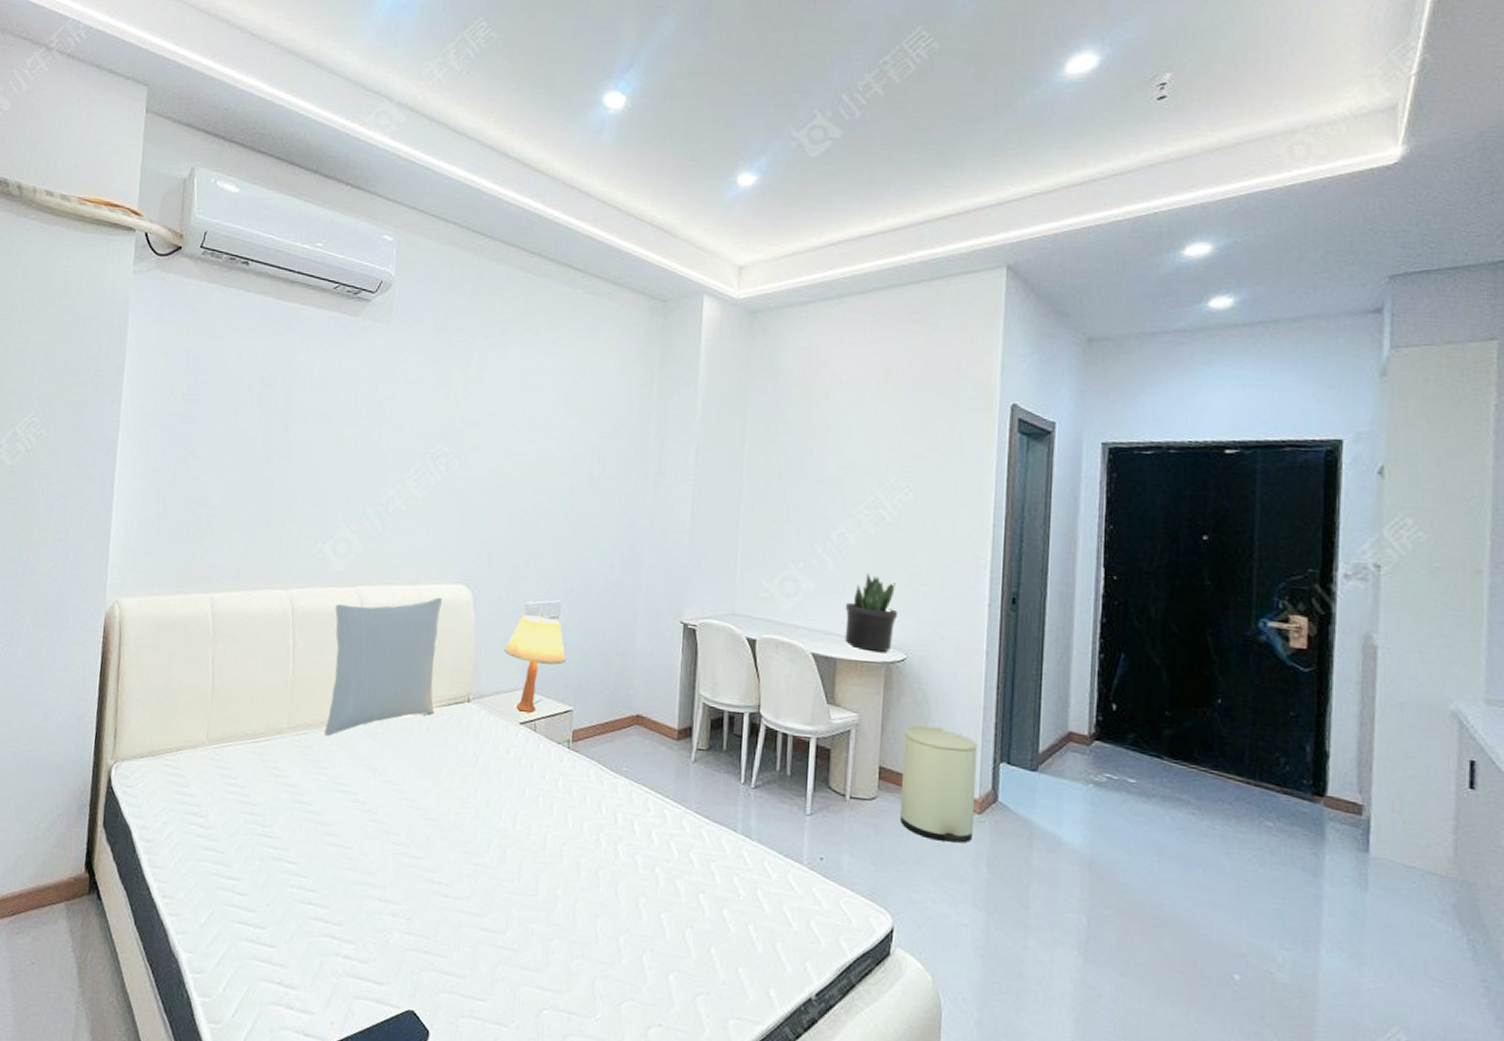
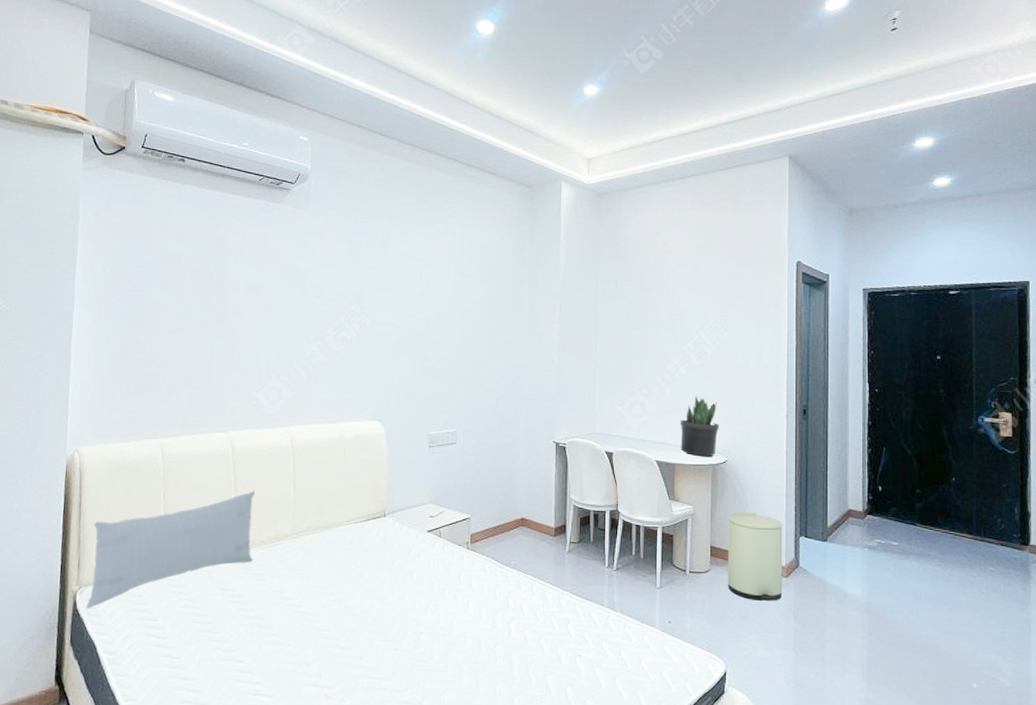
pillow: none [121,660,317,787] -> present [85,490,256,609]
pillow: present [324,597,442,736] -> none [264,432,359,553]
table lamp: present [504,614,566,713] -> none [413,441,463,522]

